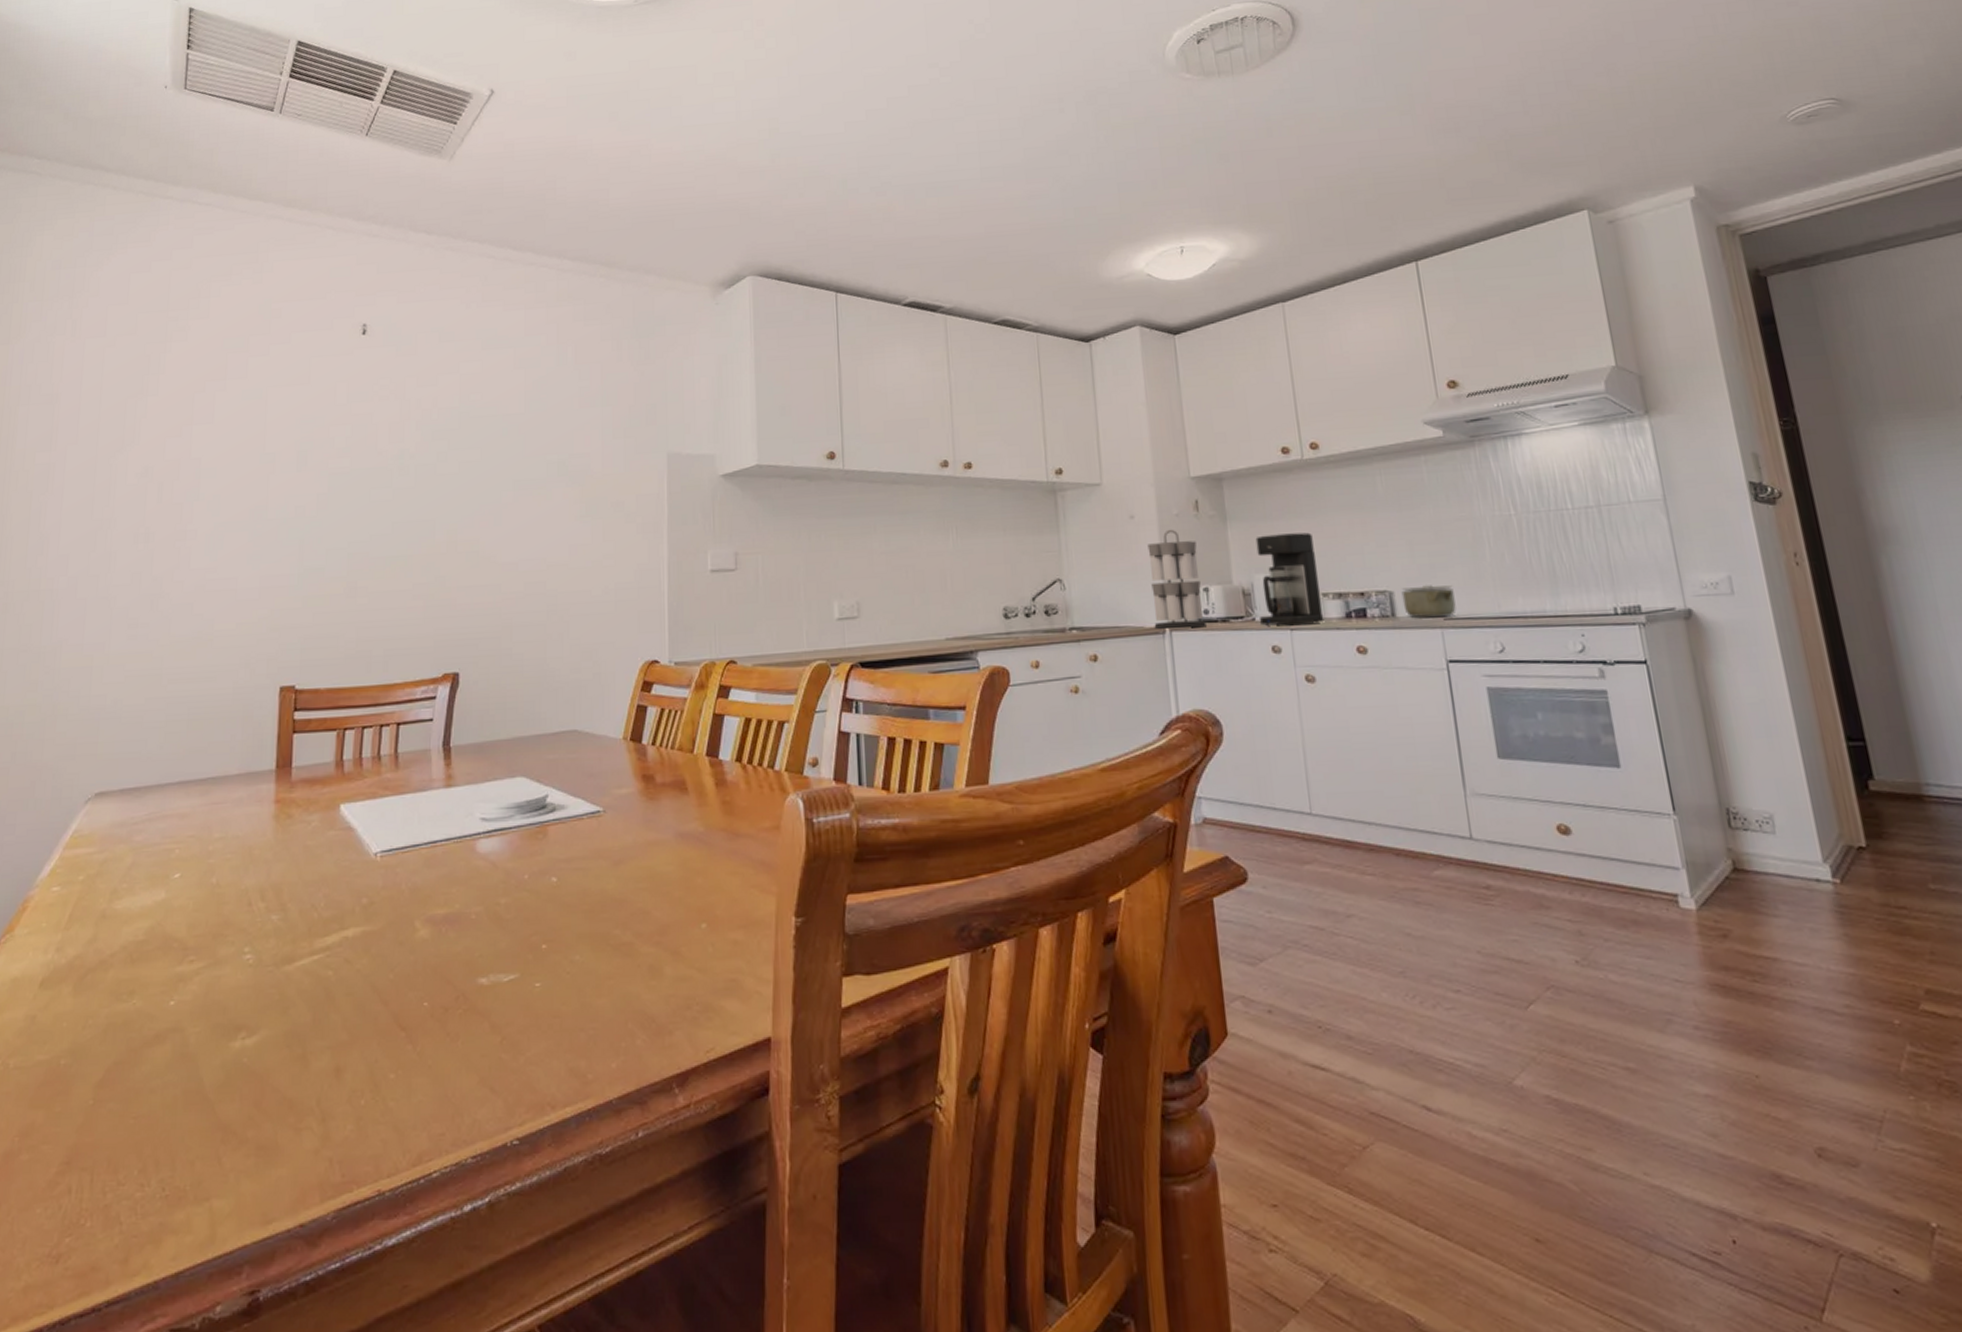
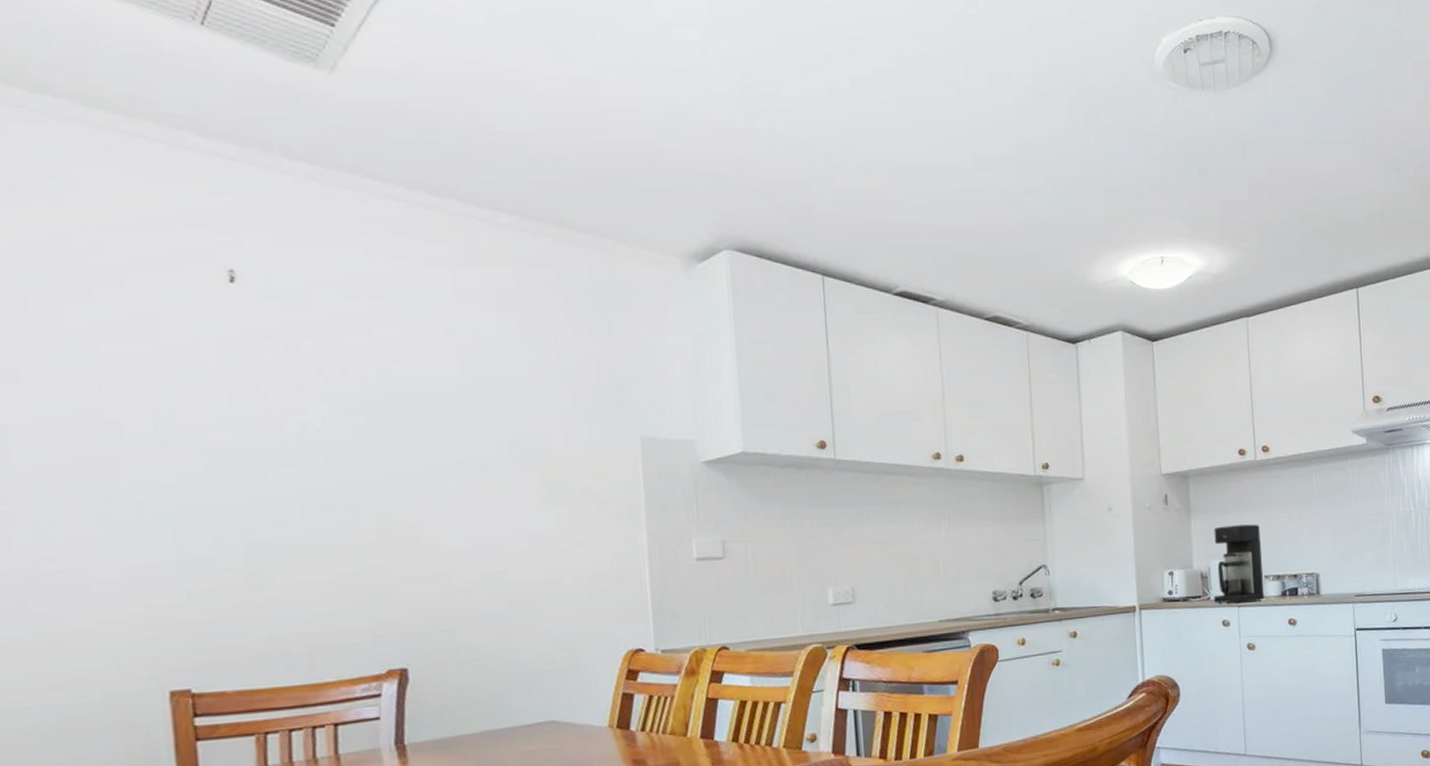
spice rack: present [1147,529,1206,630] -> none [1123,520,1170,609]
cooking pot: present [1401,585,1456,618] -> none [1325,568,1365,595]

